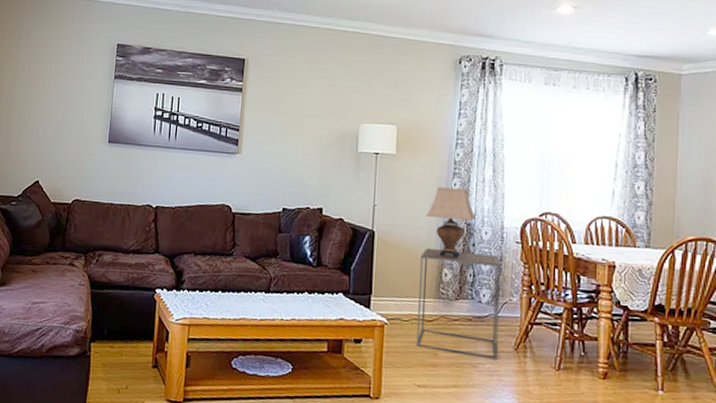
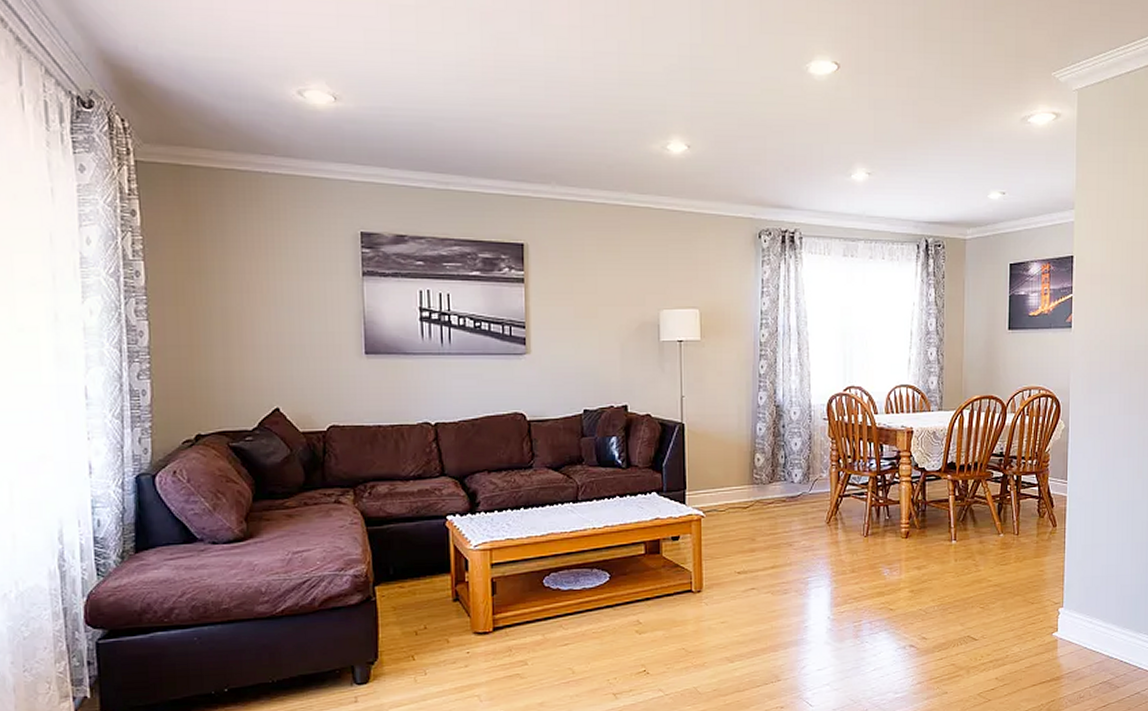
side table: present [416,248,501,359] -> none [732,434,811,536]
table lamp: present [425,186,476,259] -> none [734,370,784,442]

